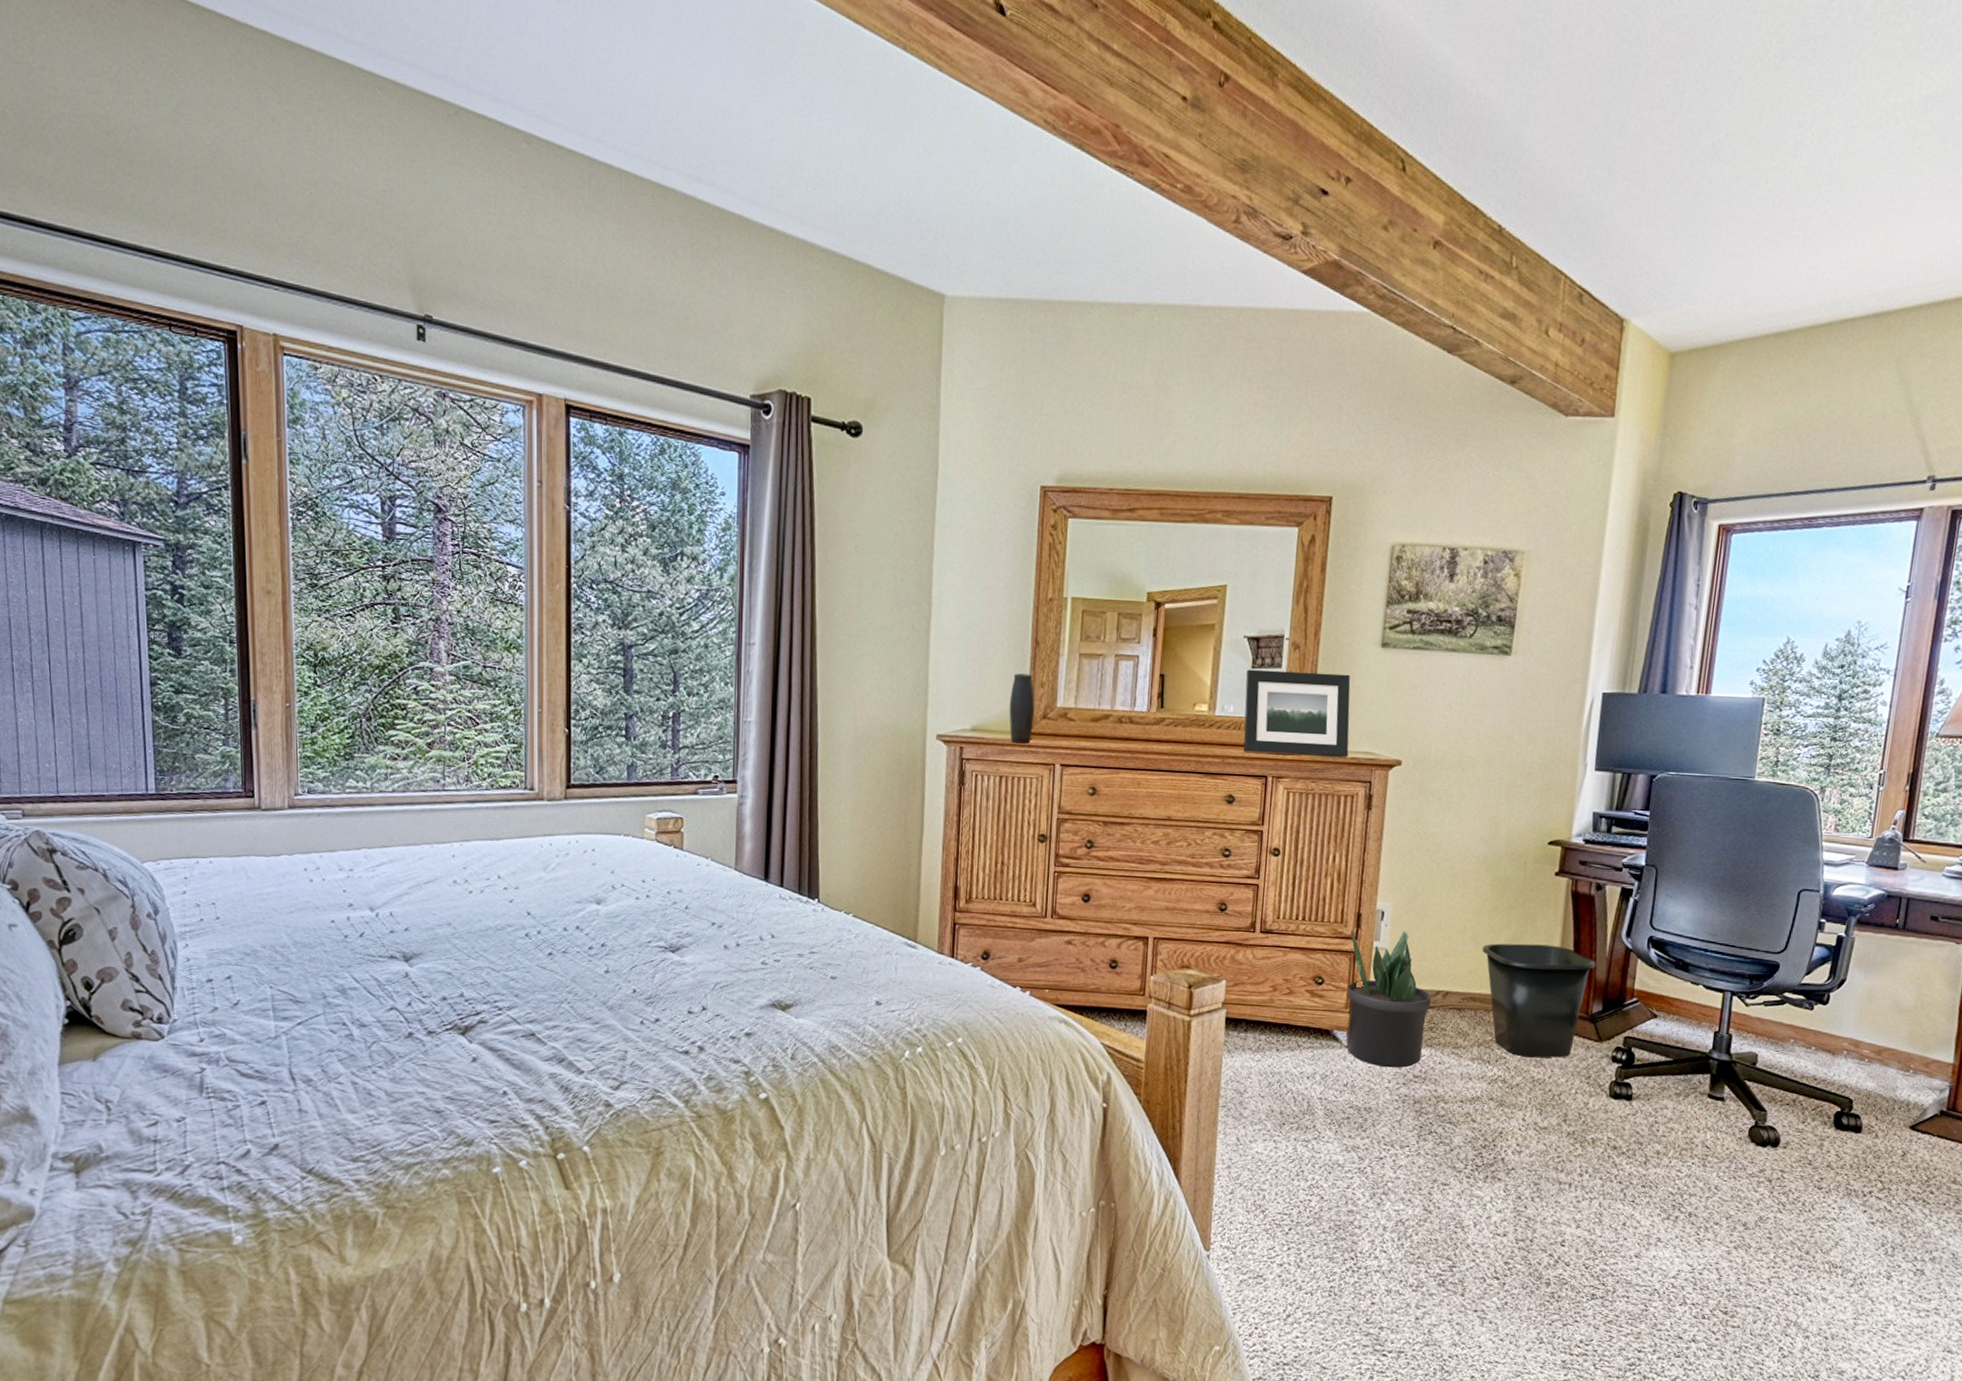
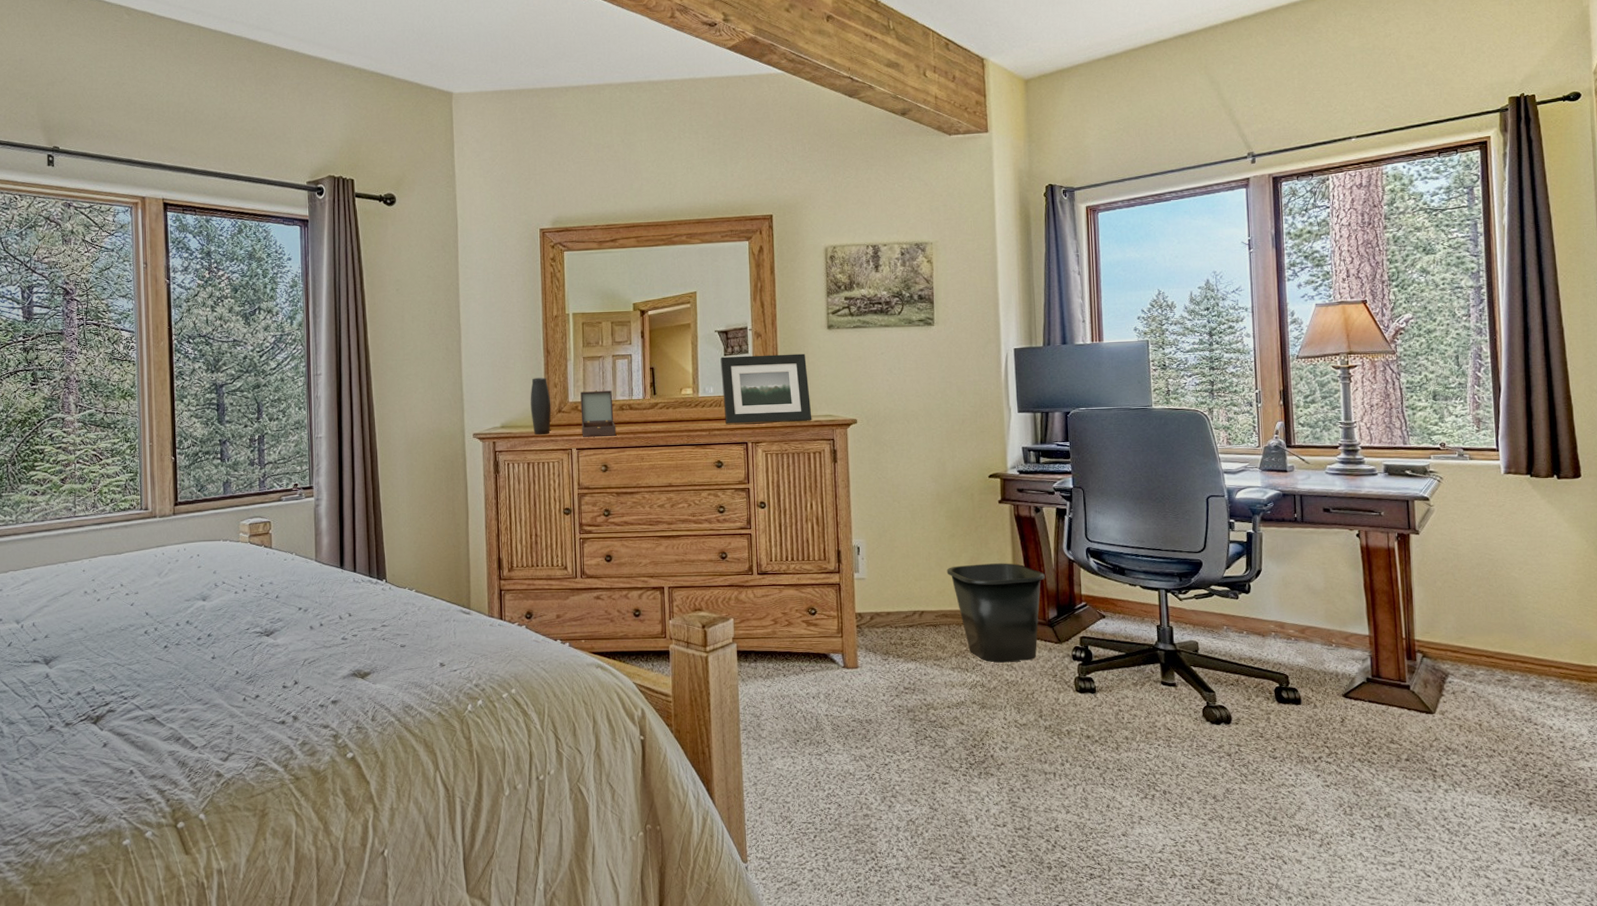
jewelry box: none [1069,695,1111,754] -> present [580,390,616,438]
planter: present [1346,929,1432,1068] -> none [834,562,910,683]

